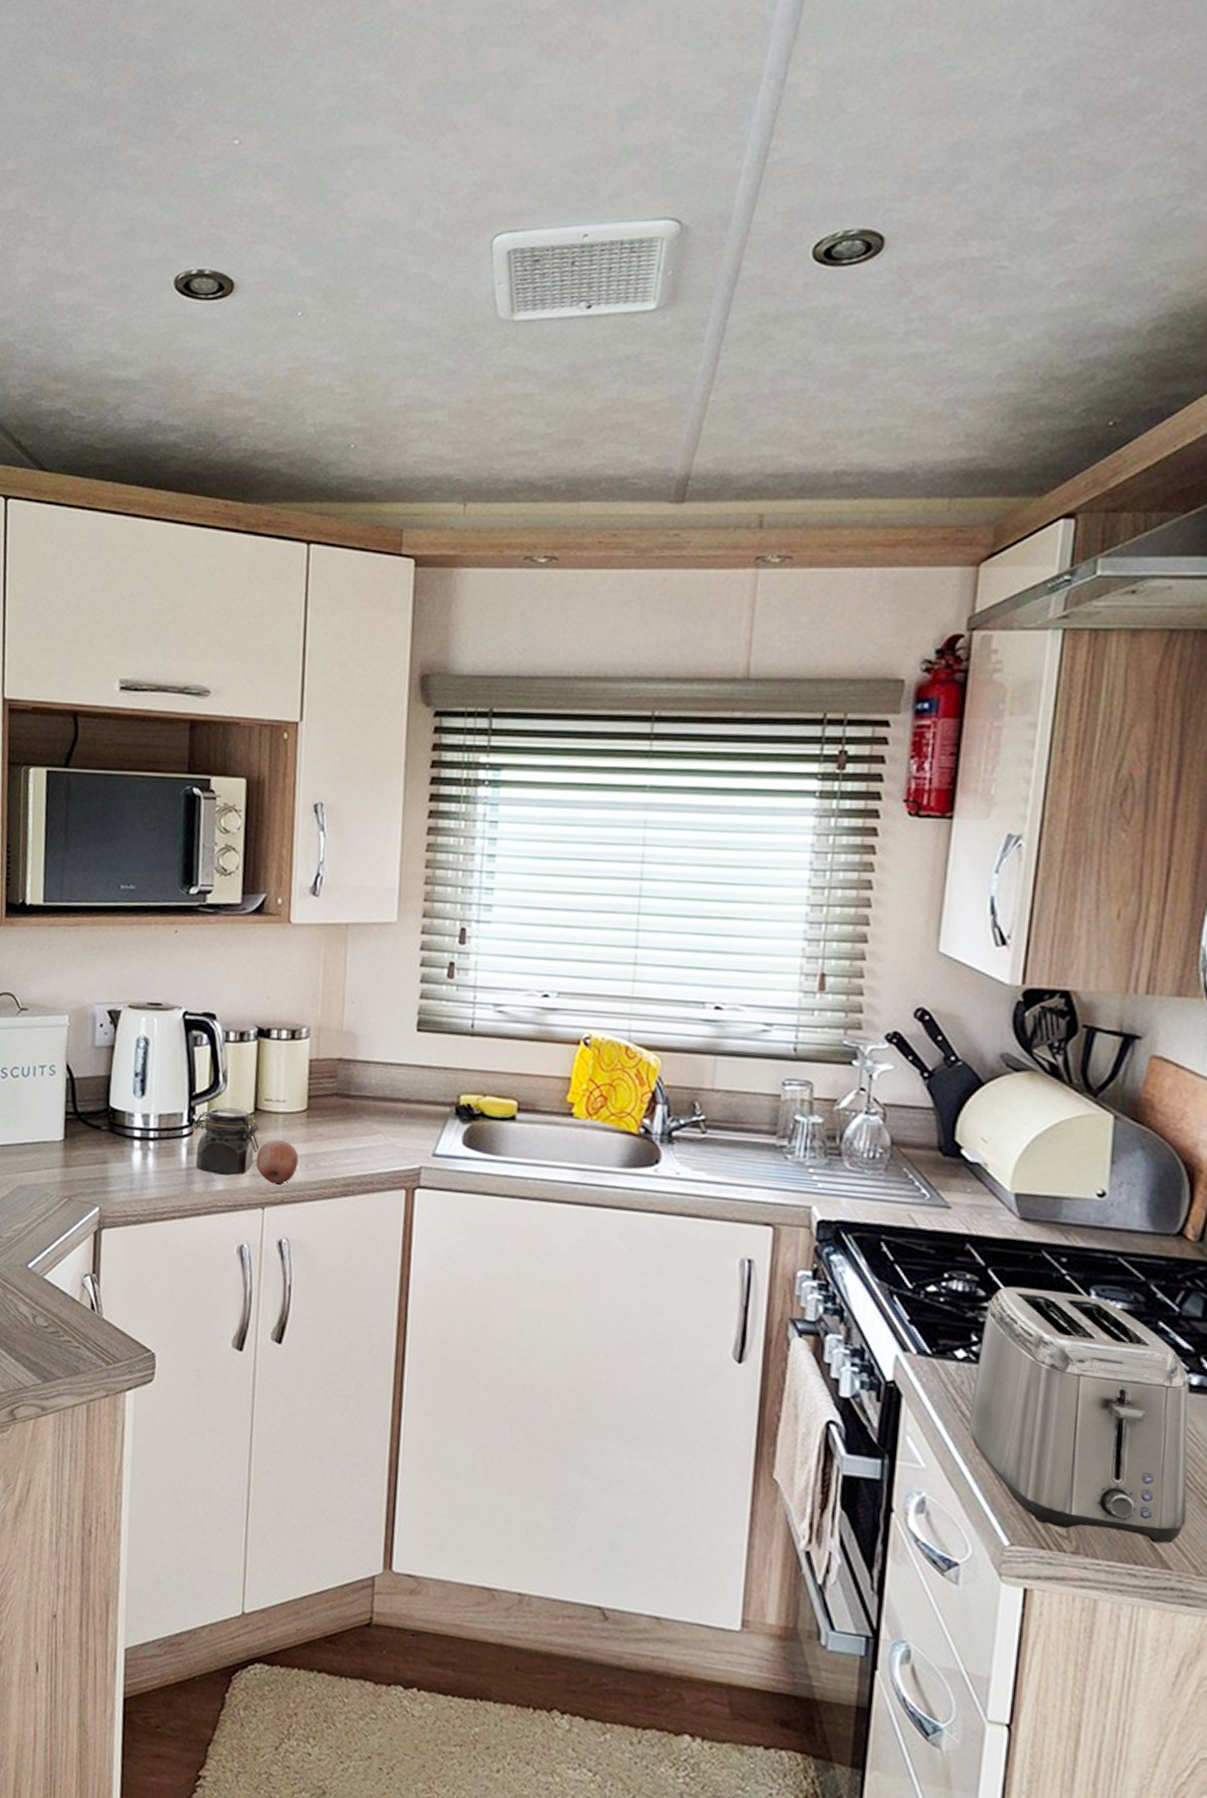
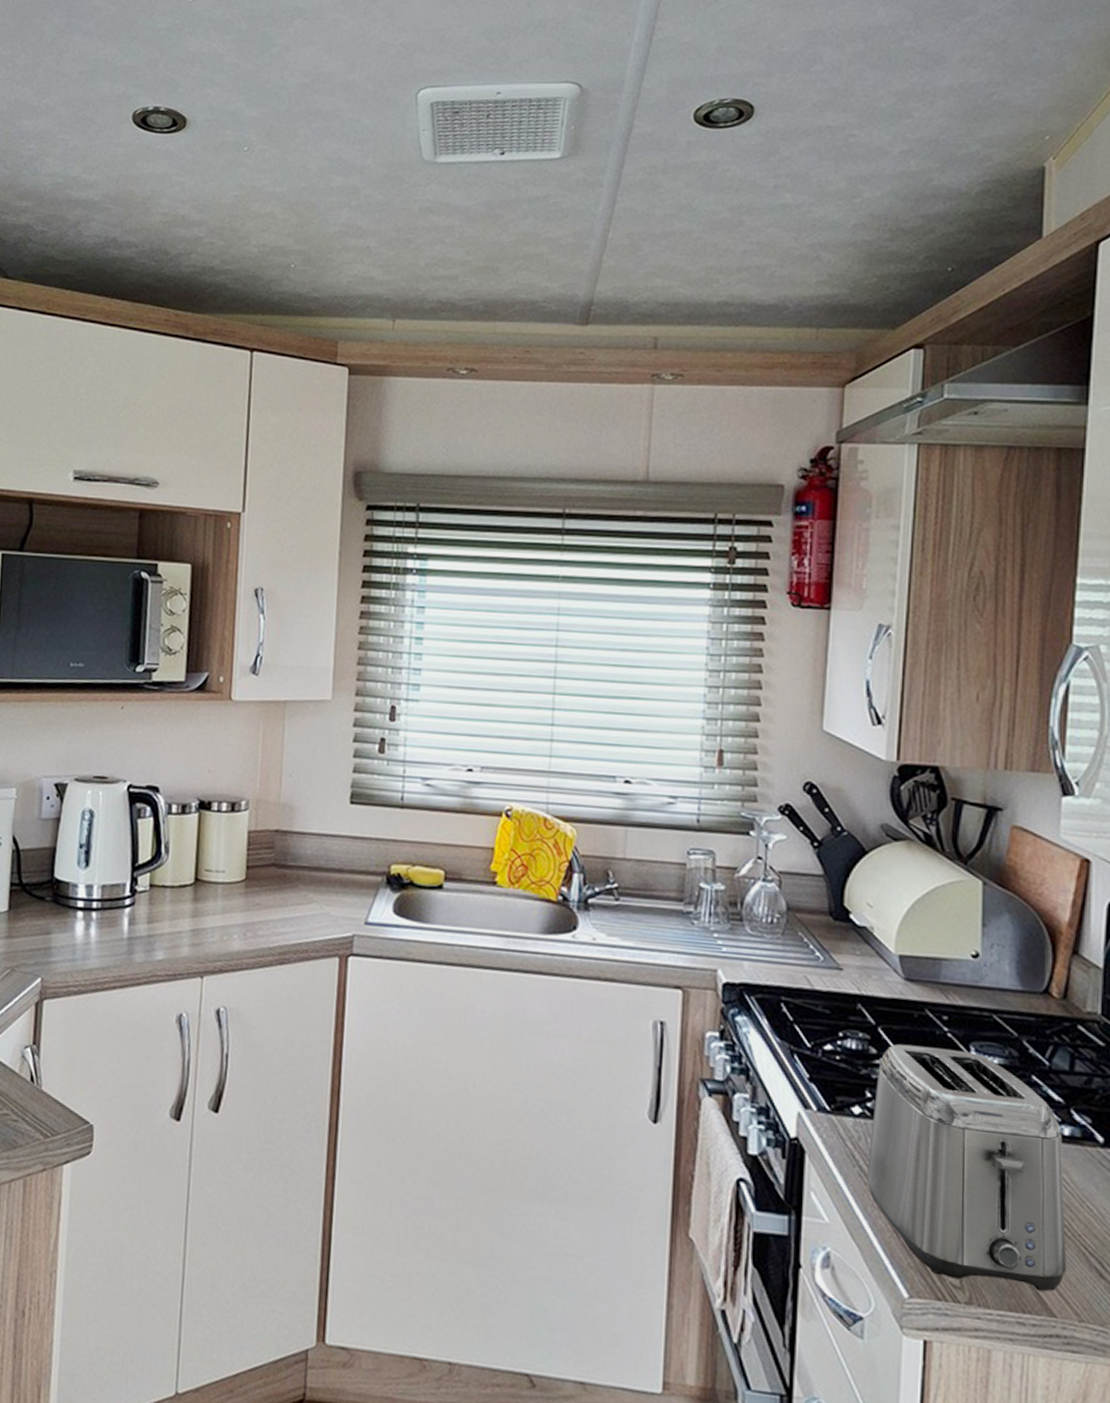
jar: present [193,1107,260,1176] -> none [135,878,199,945]
fruit: present [256,1139,299,1185] -> none [195,908,237,954]

